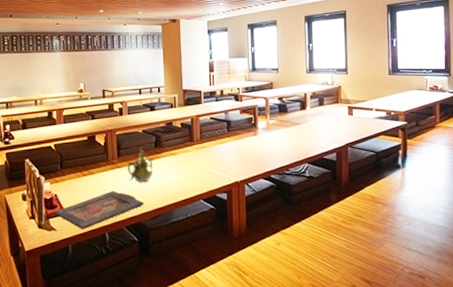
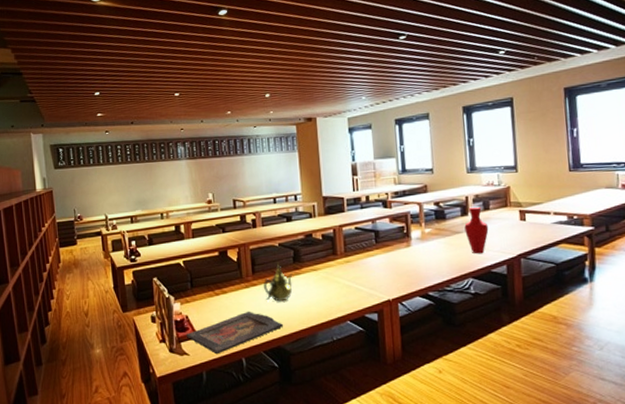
vase: none [303,102,323,143] -> present [464,206,489,254]

